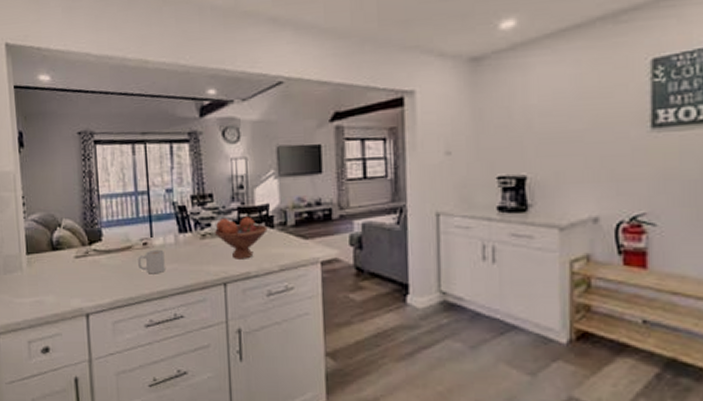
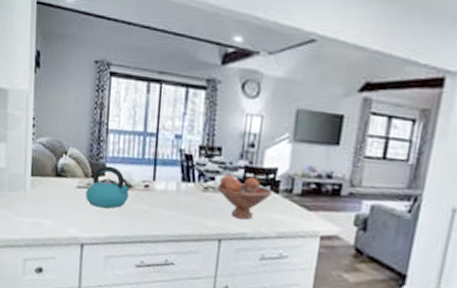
kettle: none [85,230,132,274] -> present [86,165,133,209]
mug: present [138,249,165,274] -> none [137,193,164,219]

